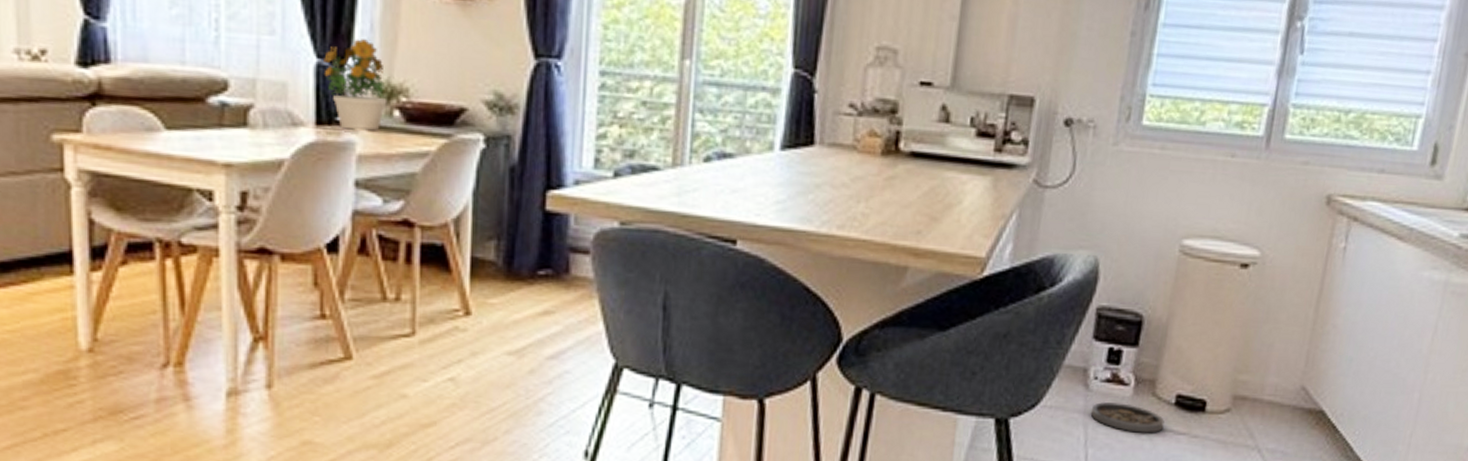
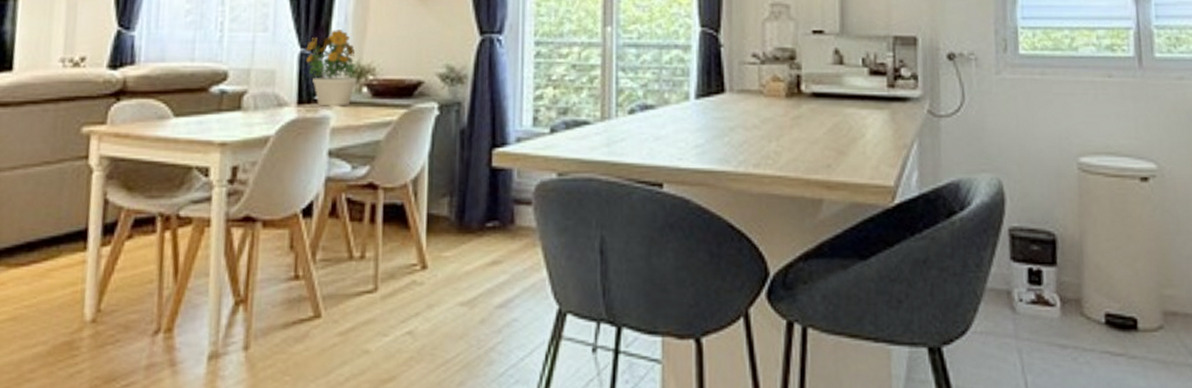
pet bowl: present [1090,402,1165,434] -> none [1022,325,1099,357]

